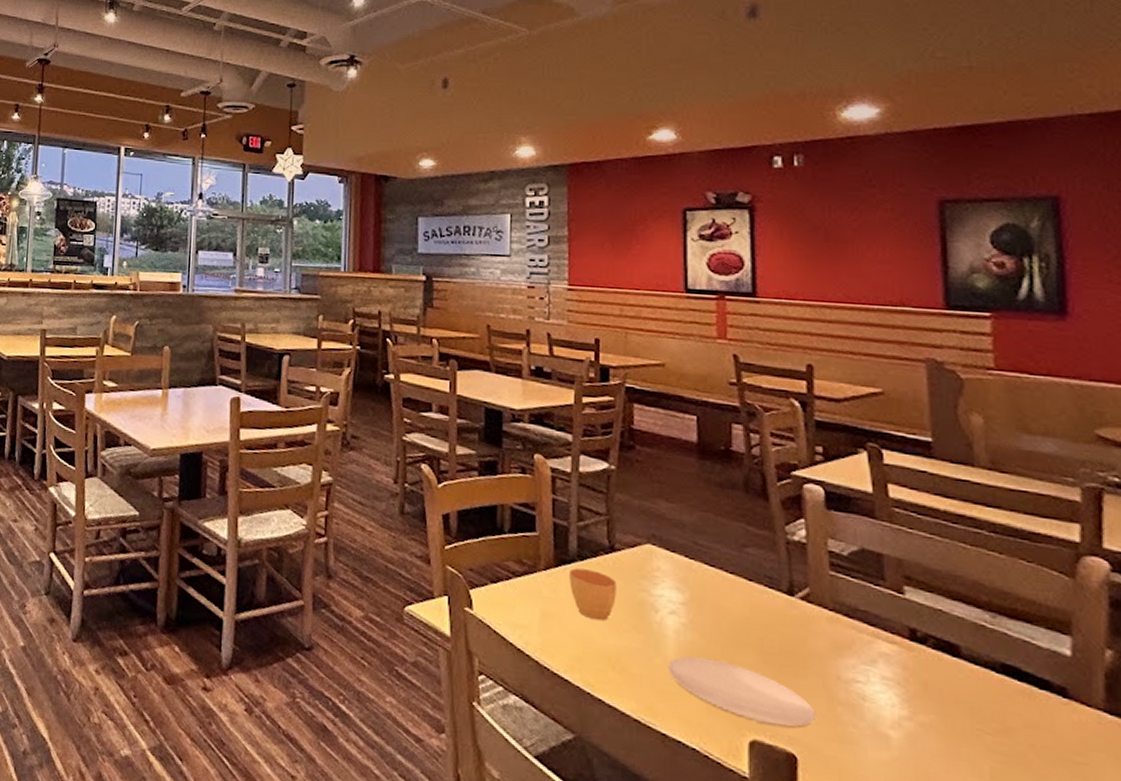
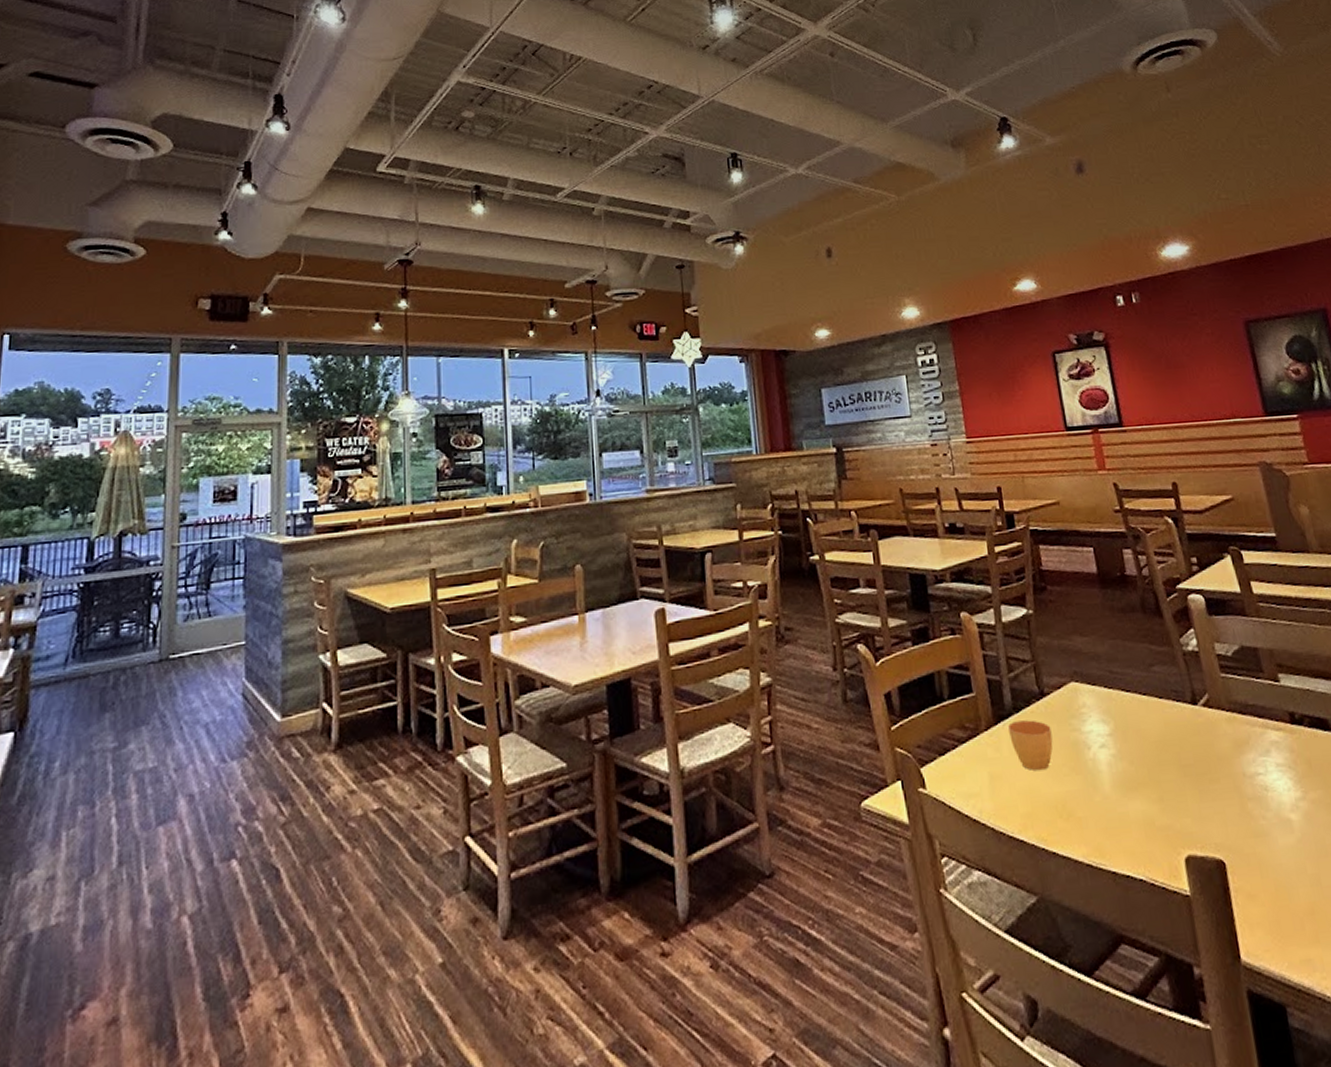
plate: present [667,656,815,729] -> none [1106,783,1233,838]

